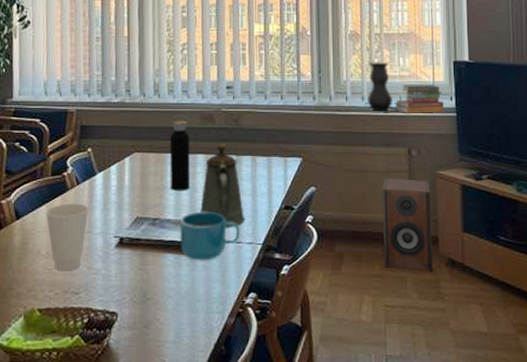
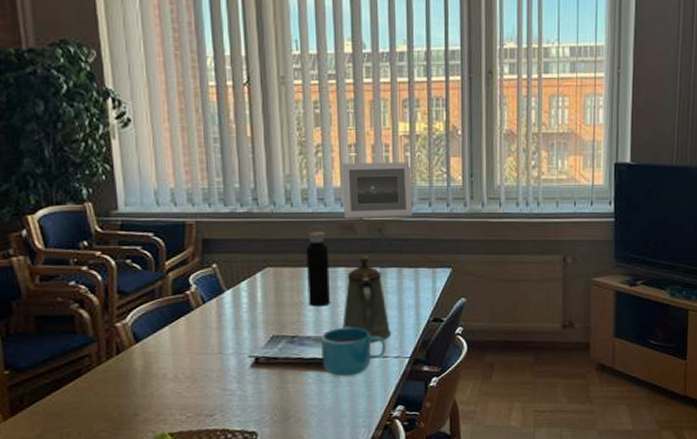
cup: present [45,203,89,272] -> none [168,323,219,395]
picture frame: none [204,58,266,109] -> present [342,162,413,219]
vase: present [367,62,392,112] -> none [522,164,549,219]
speaker: present [382,179,433,271] -> none [535,287,584,377]
books: present [396,85,445,113] -> none [552,189,603,219]

